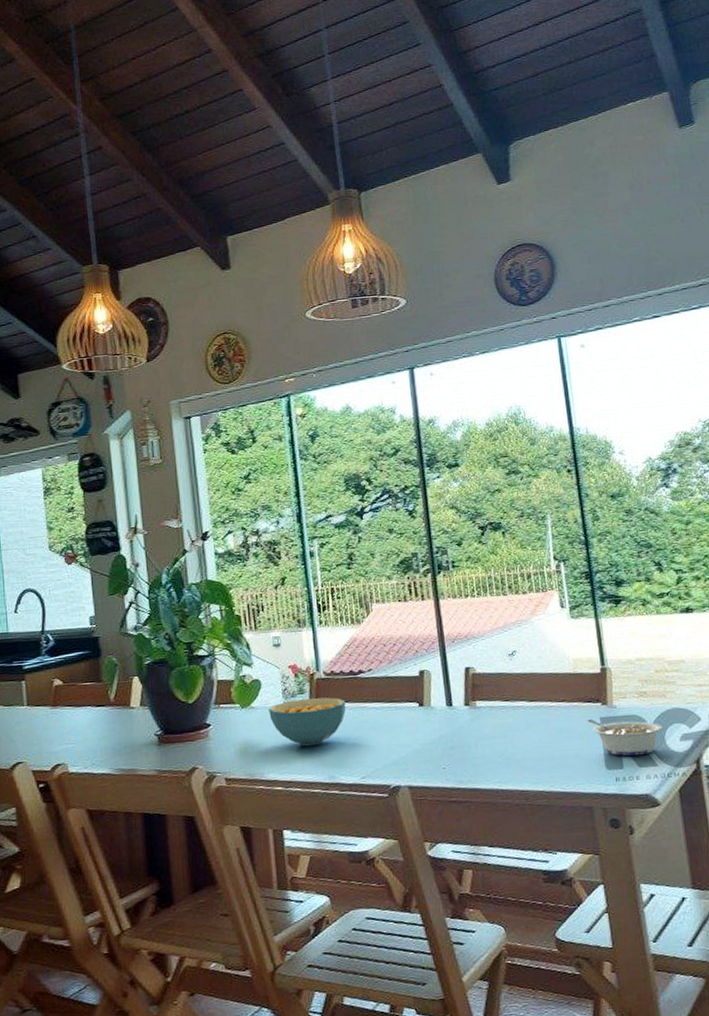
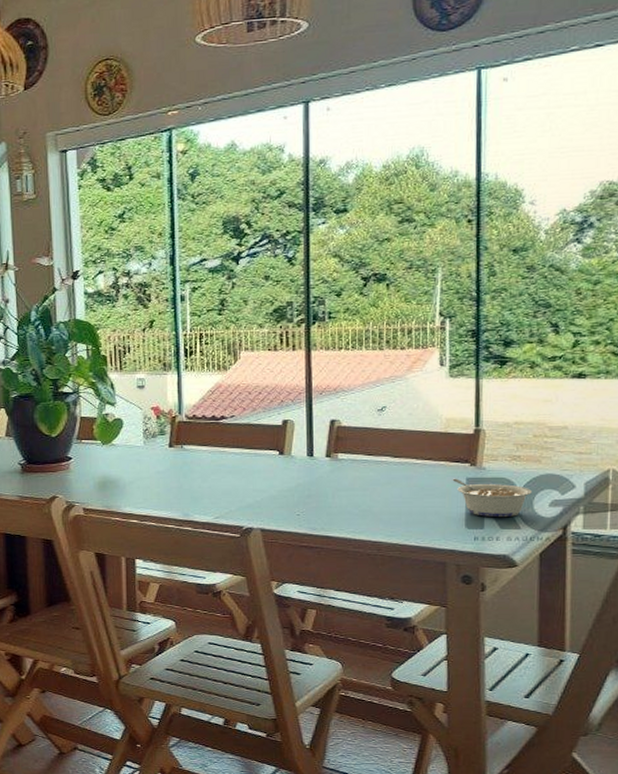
cereal bowl: present [269,697,346,747] -> none [129,440,206,485]

